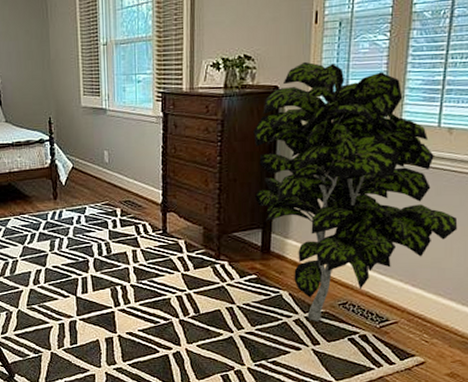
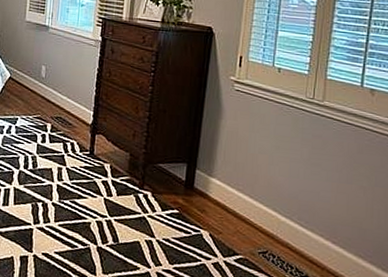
indoor plant: present [253,61,458,321] -> none [183,8,379,268]

